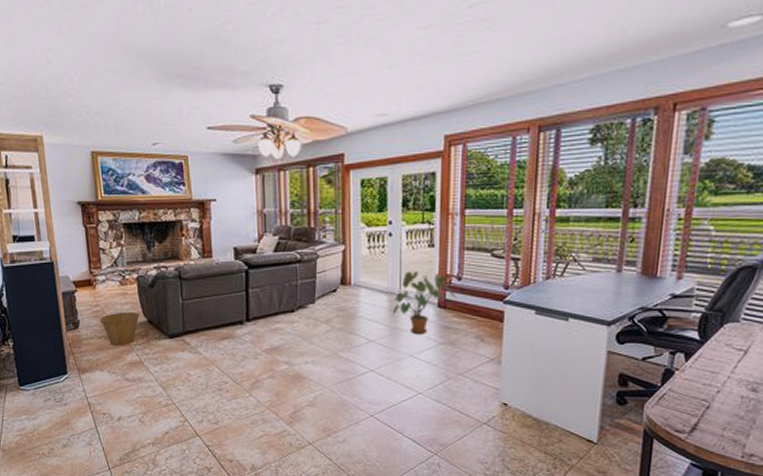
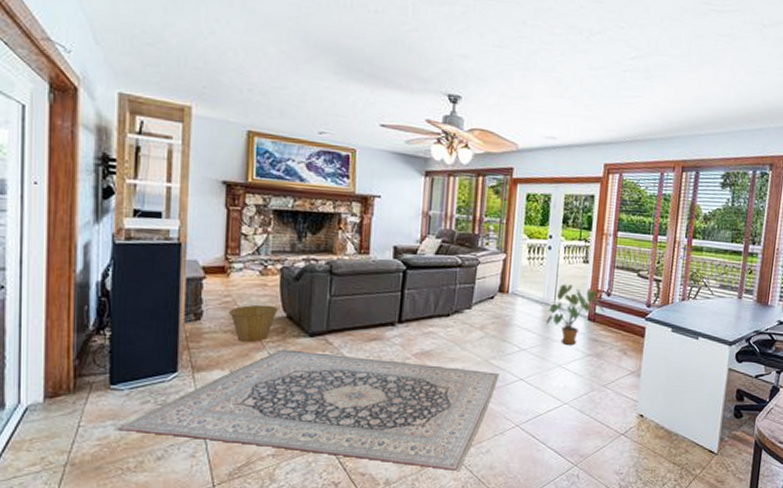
area rug: none [27,351,349,460] -> present [113,349,499,472]

